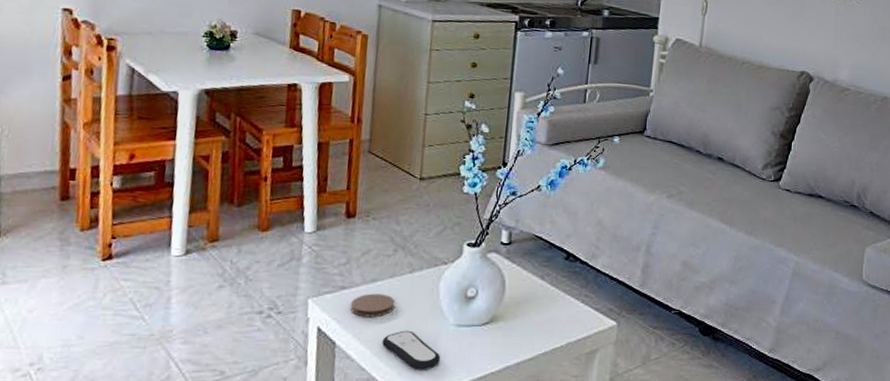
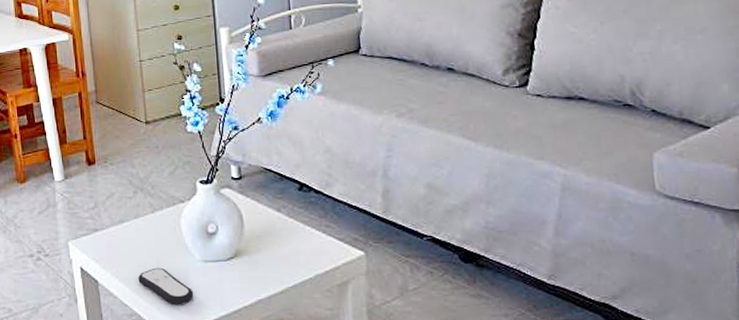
coaster: present [351,293,395,317] -> none [105,234,144,257]

